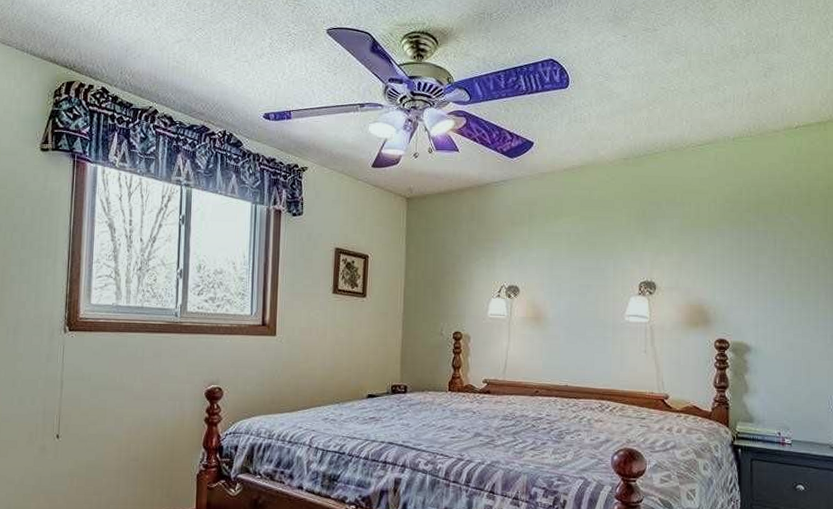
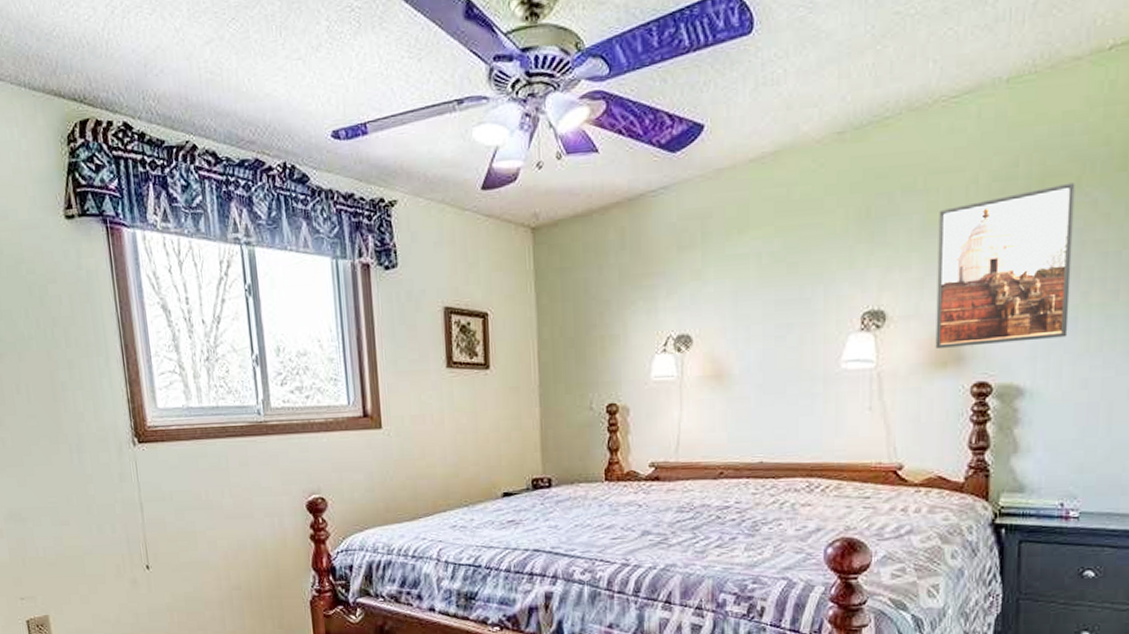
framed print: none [690,209,779,313] -> present [935,182,1075,348]

